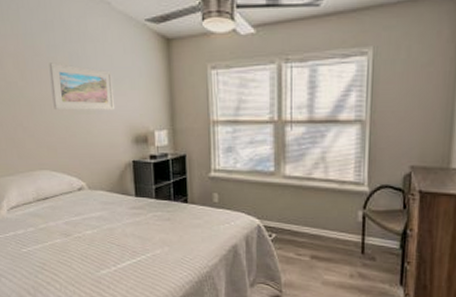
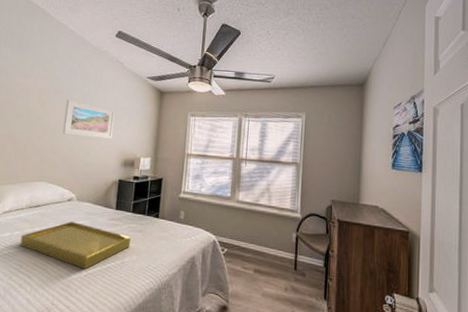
tray: none [36,212,159,265] -> present [20,221,130,270]

